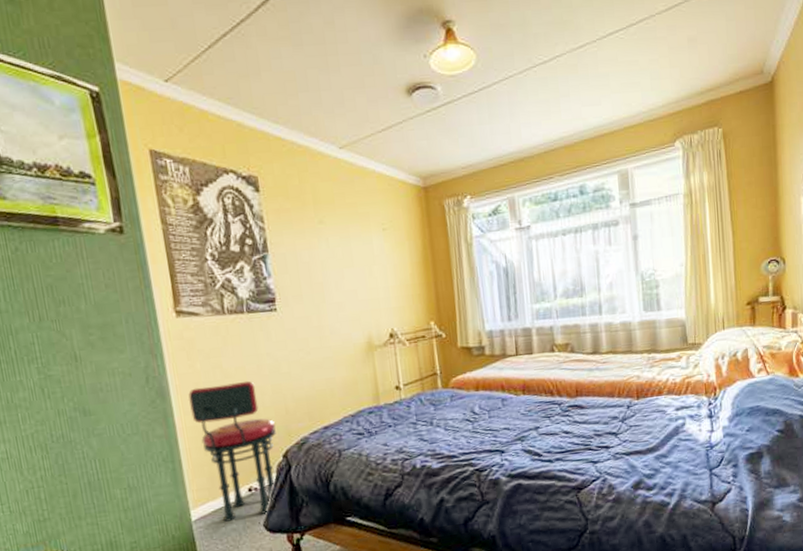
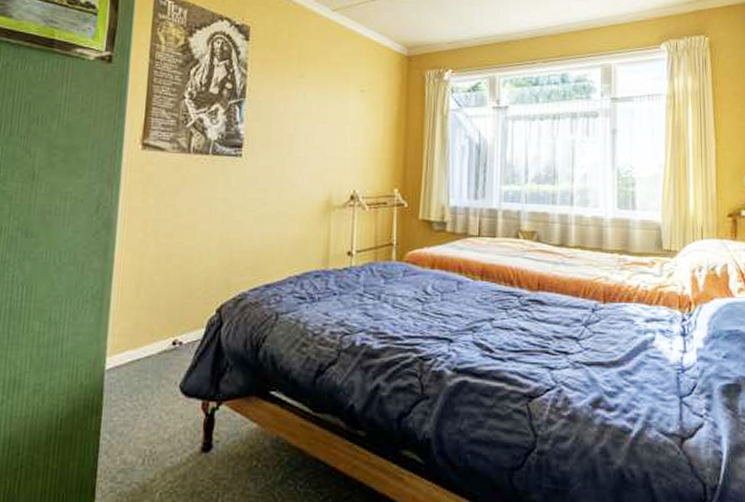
stool: present [188,380,276,522] -> none [132,223,217,376]

